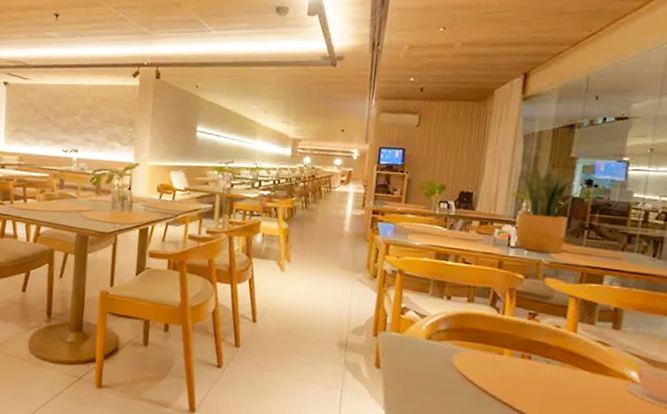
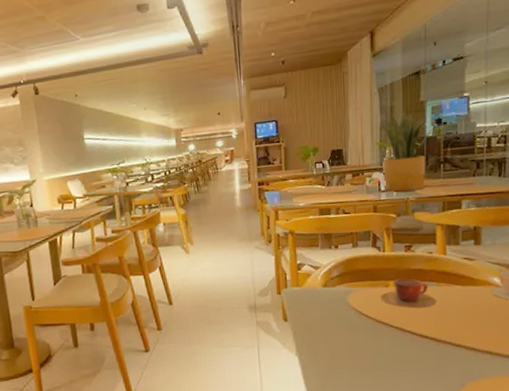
teacup: none [491,348,558,389] -> present [381,278,437,309]

